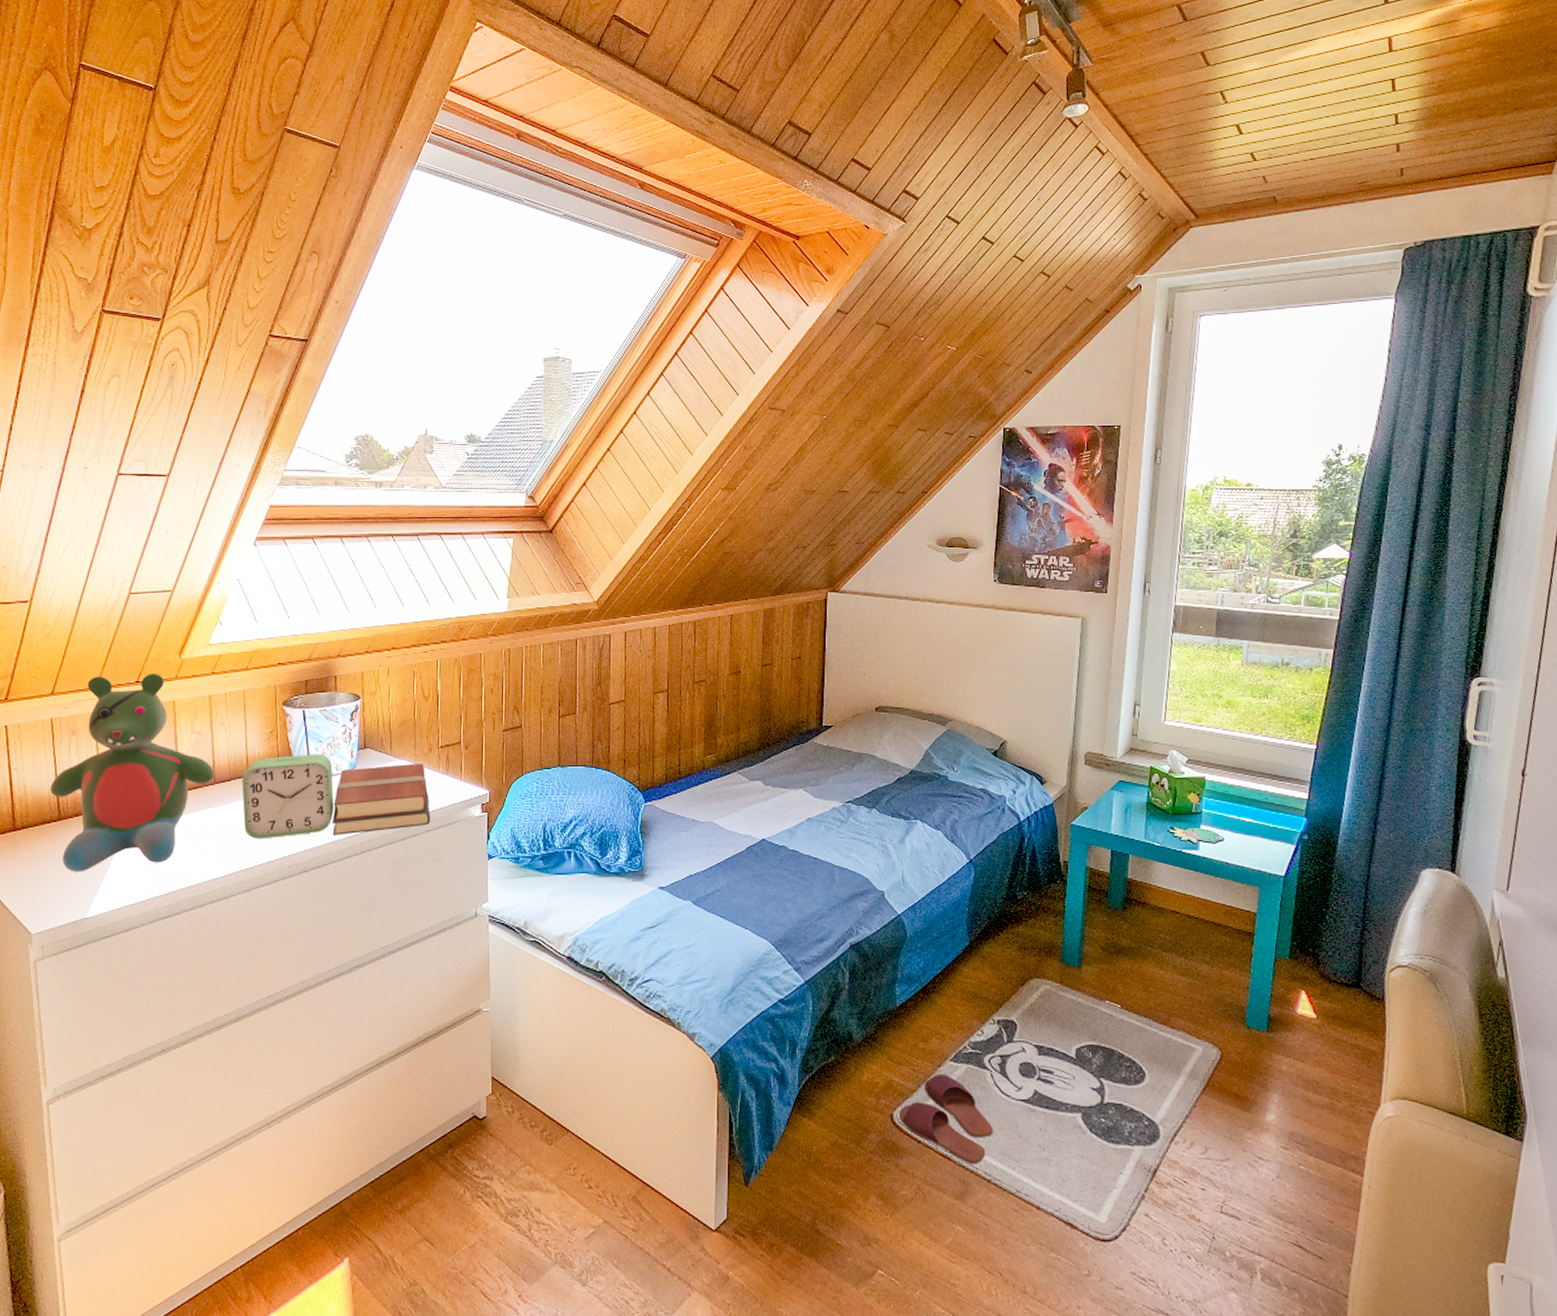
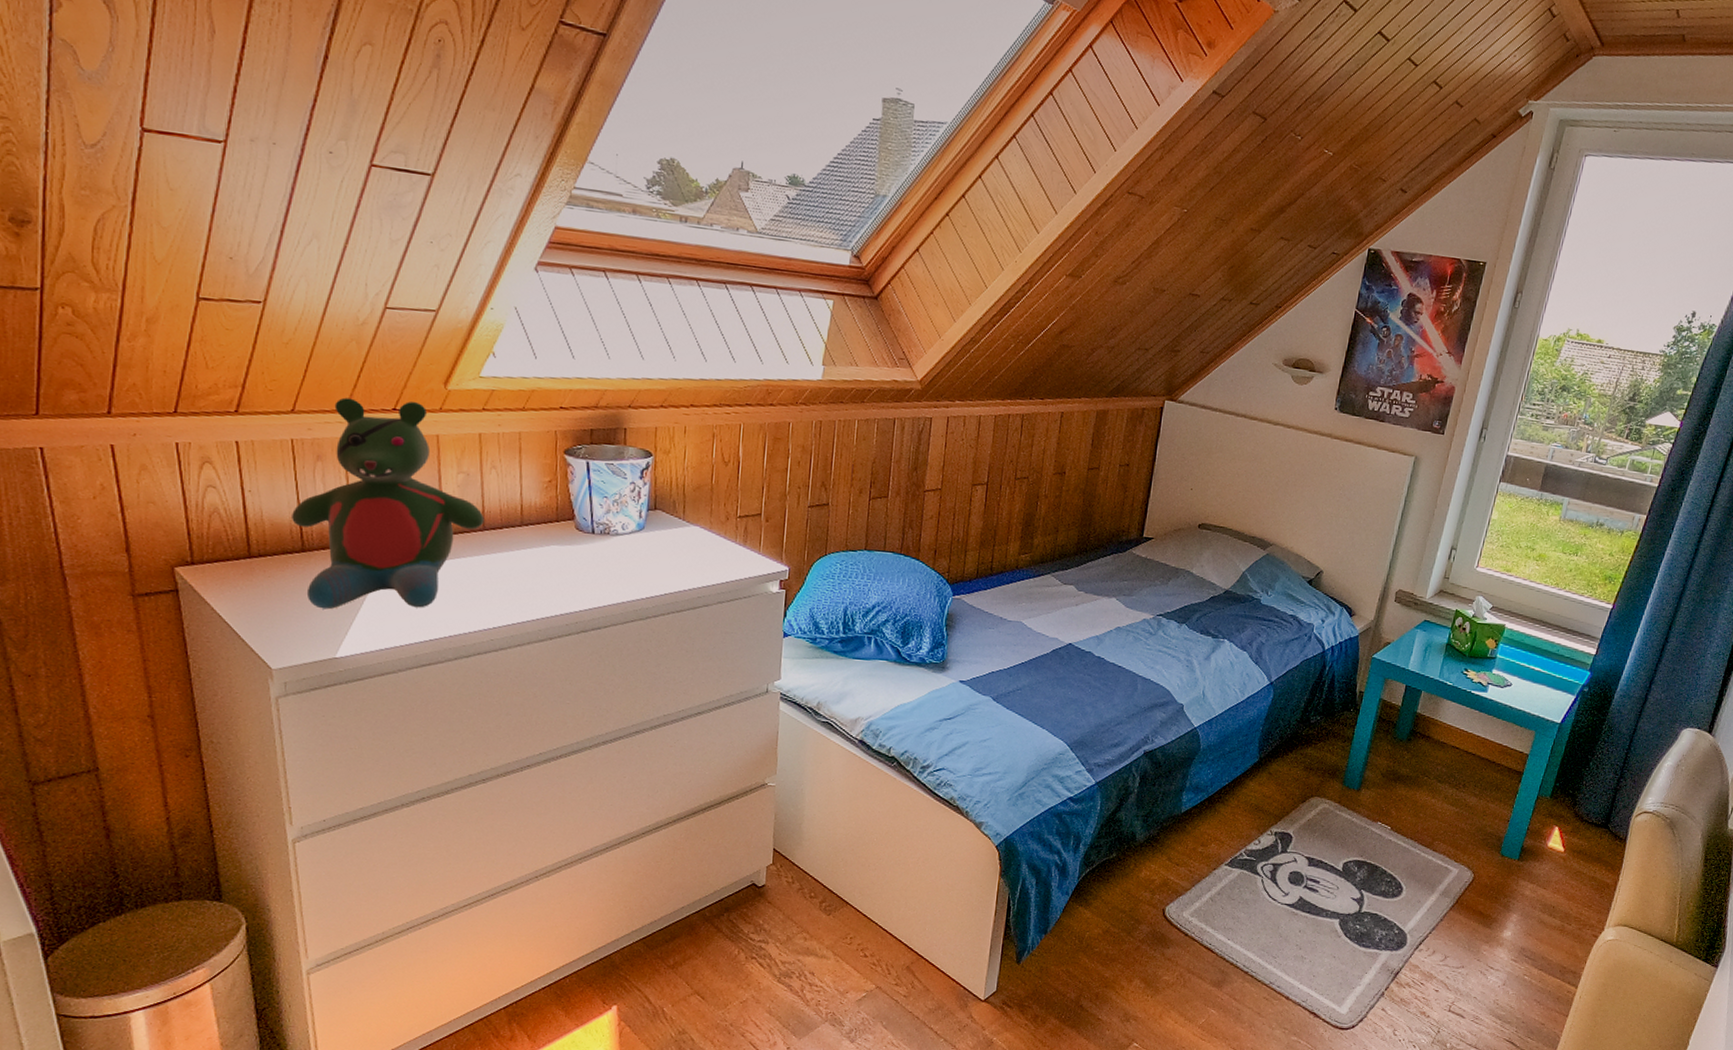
alarm clock: present [242,754,334,839] -> none [515,508,619,594]
books: present [331,763,430,837] -> none [615,529,724,599]
slippers: present [899,1073,993,1164] -> none [1171,876,1257,958]

